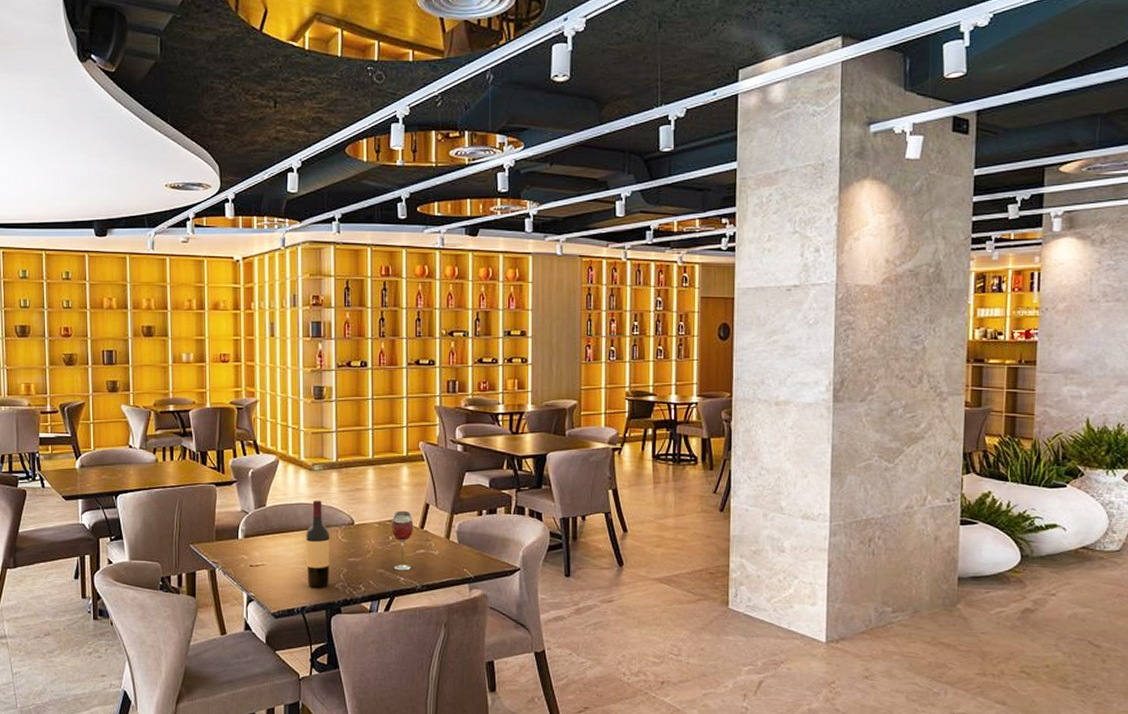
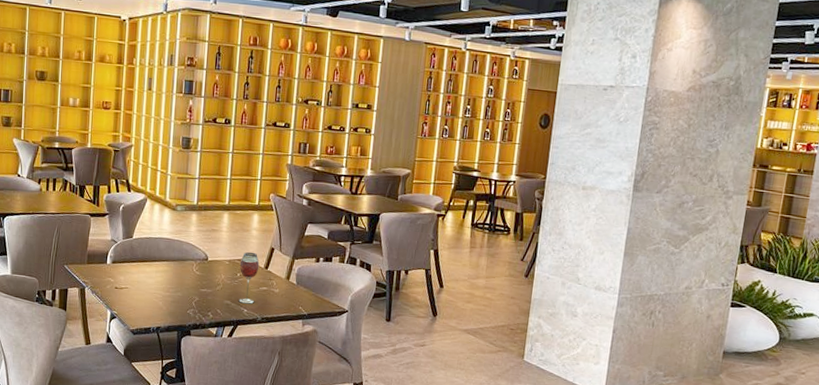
wine bottle: present [306,500,330,588] -> none [164,236,186,312]

